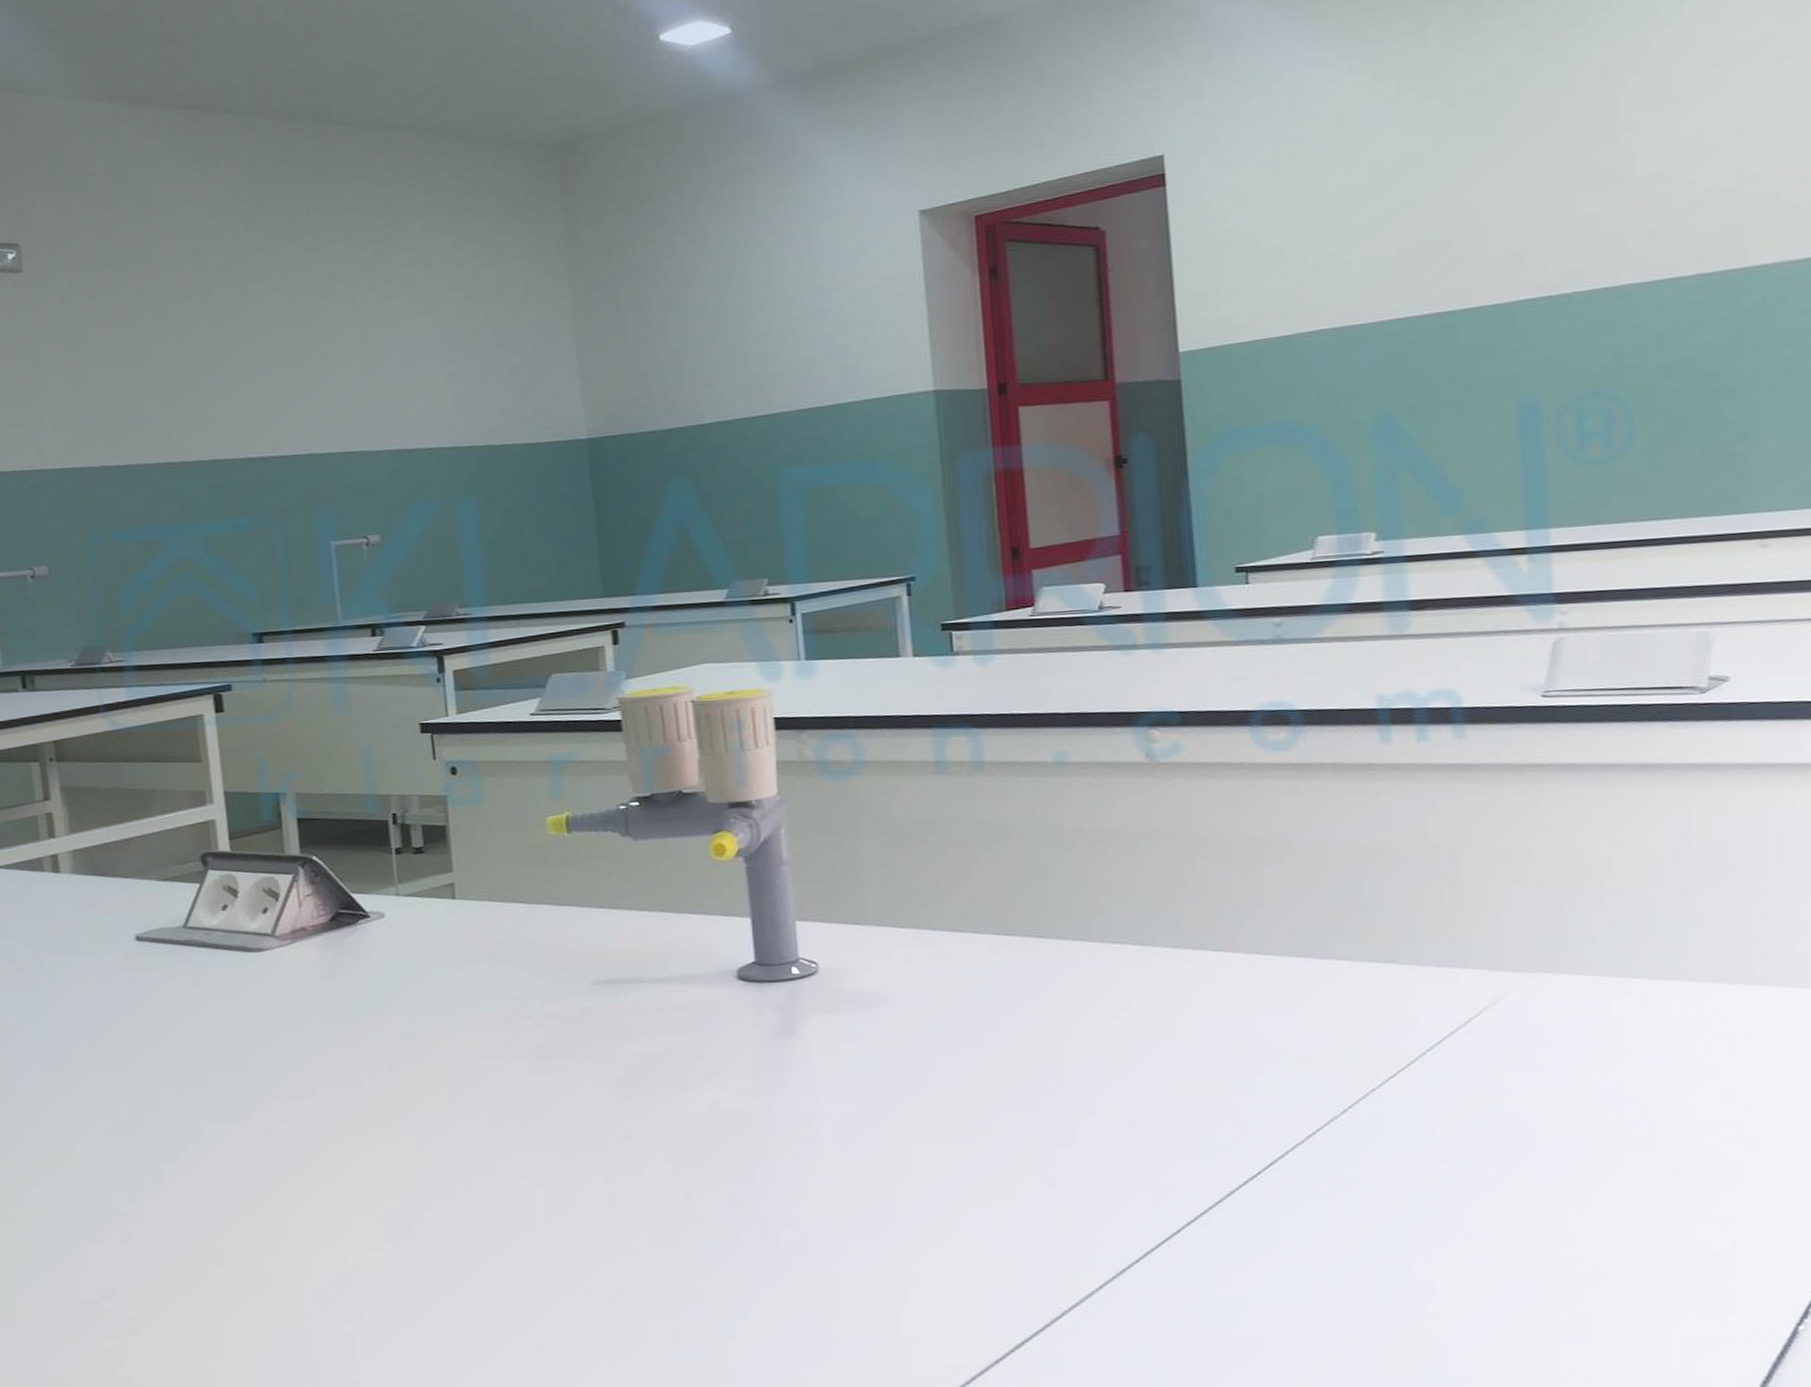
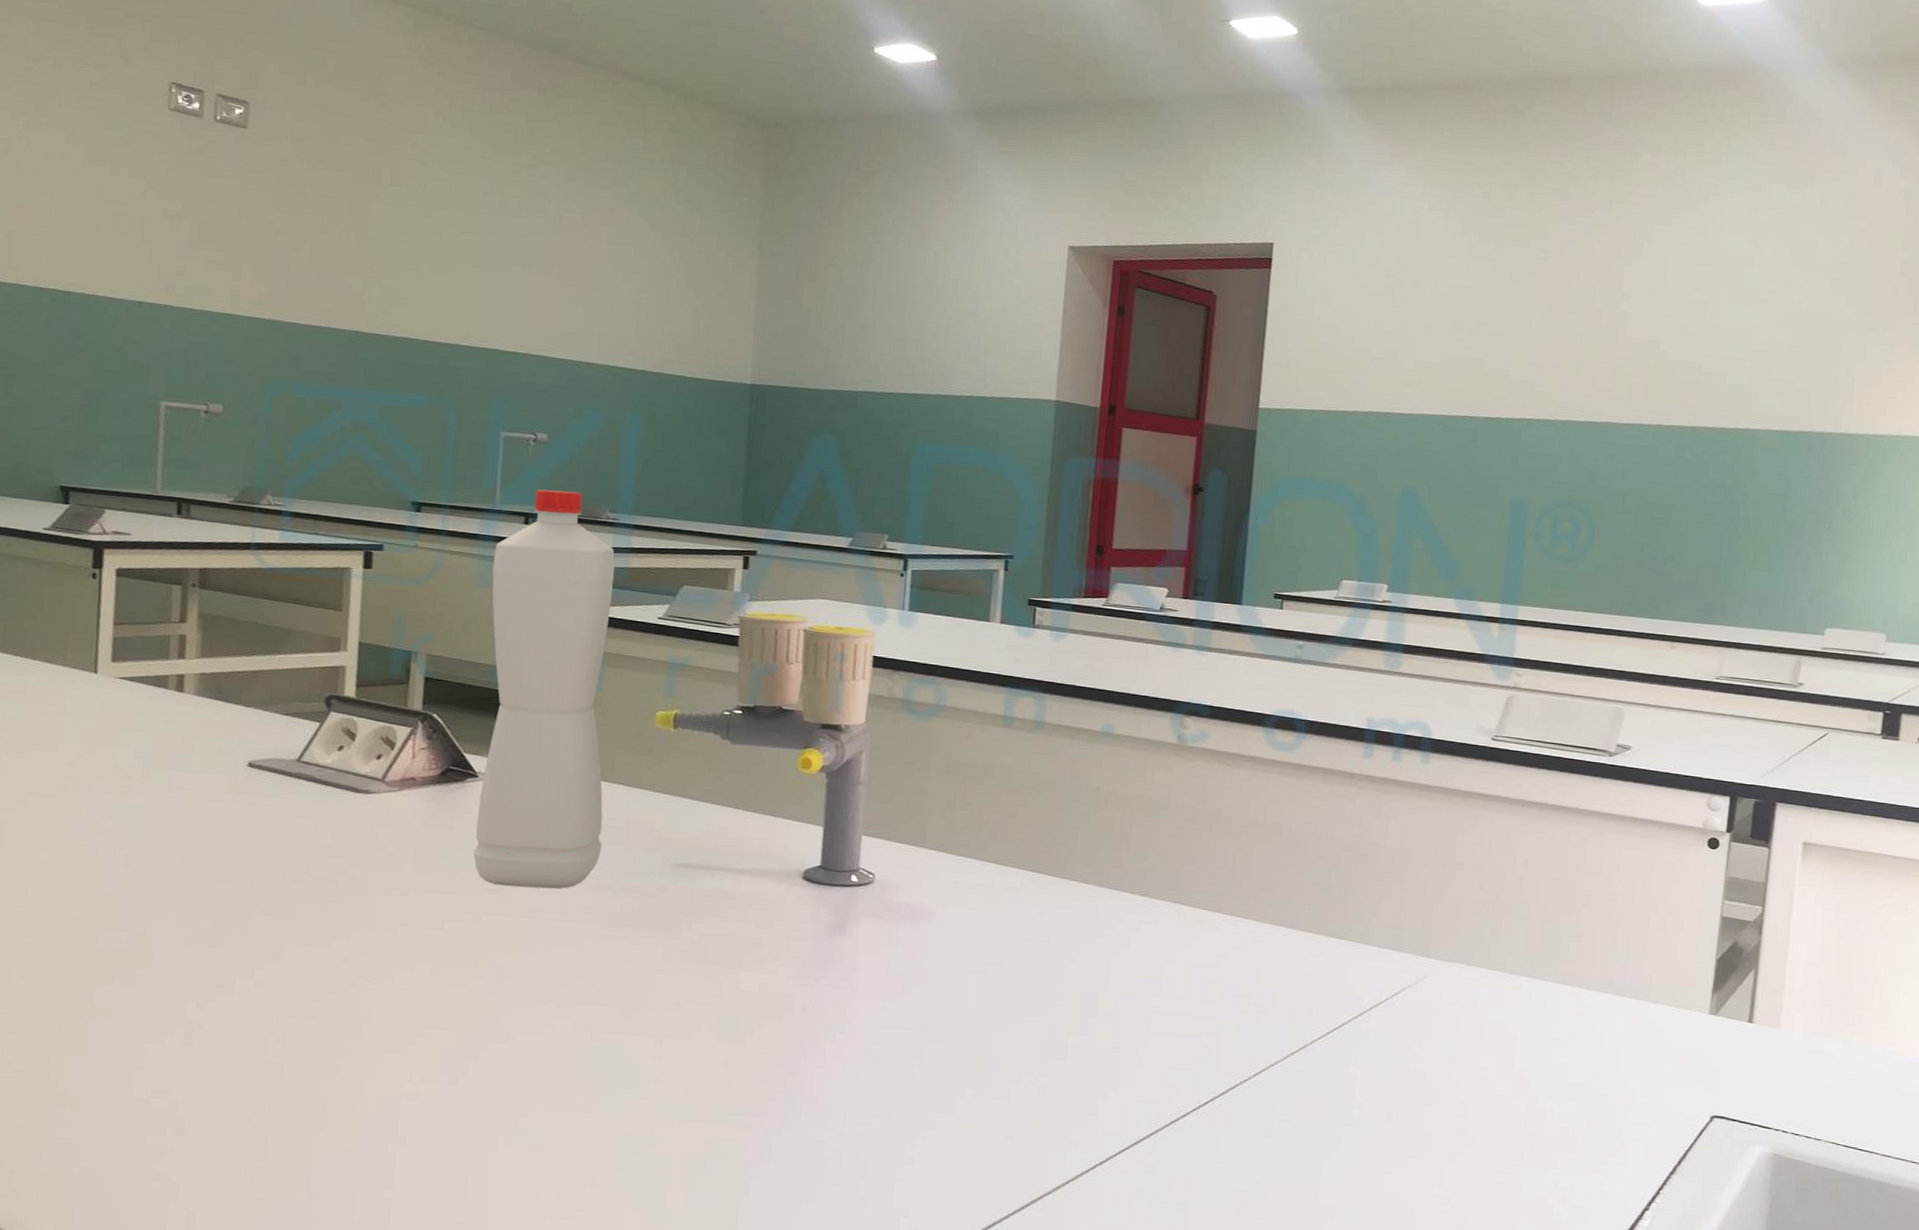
bottle: none [346,591,513,1031] -> present [473,489,615,889]

